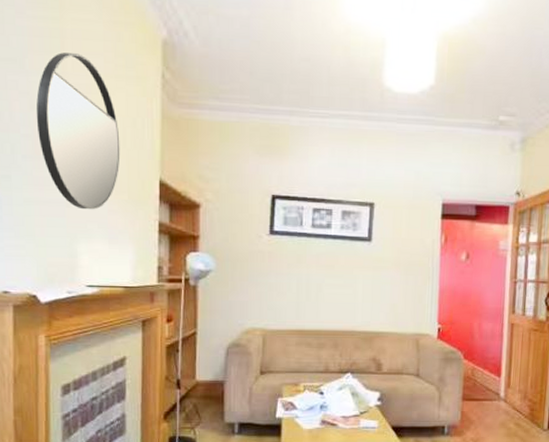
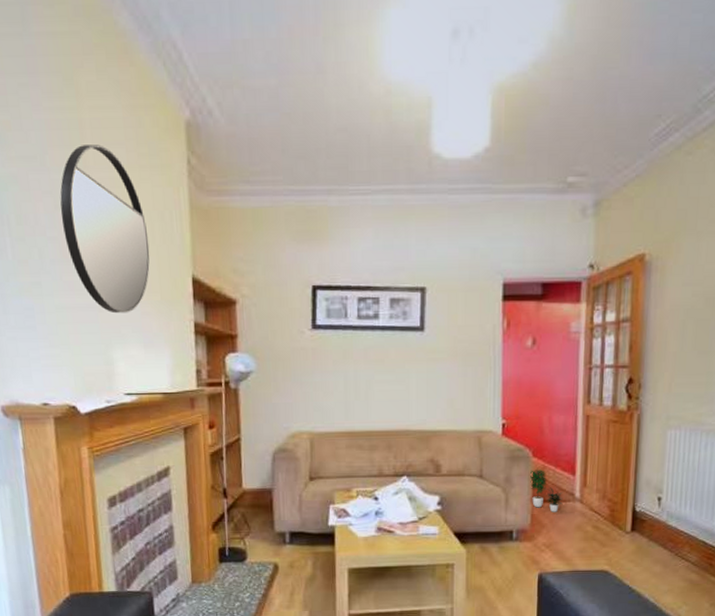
potted plant: none [461,370,490,410] -> present [530,468,563,512]

